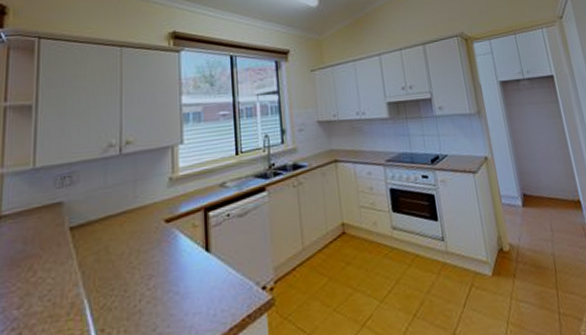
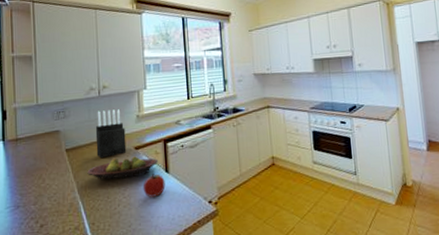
fruit bowl: none [98,231,195,268] -> present [87,156,158,181]
knife block: none [112,170,154,238] -> present [95,109,127,159]
apple: none [174,254,205,287] -> present [143,174,166,197]

